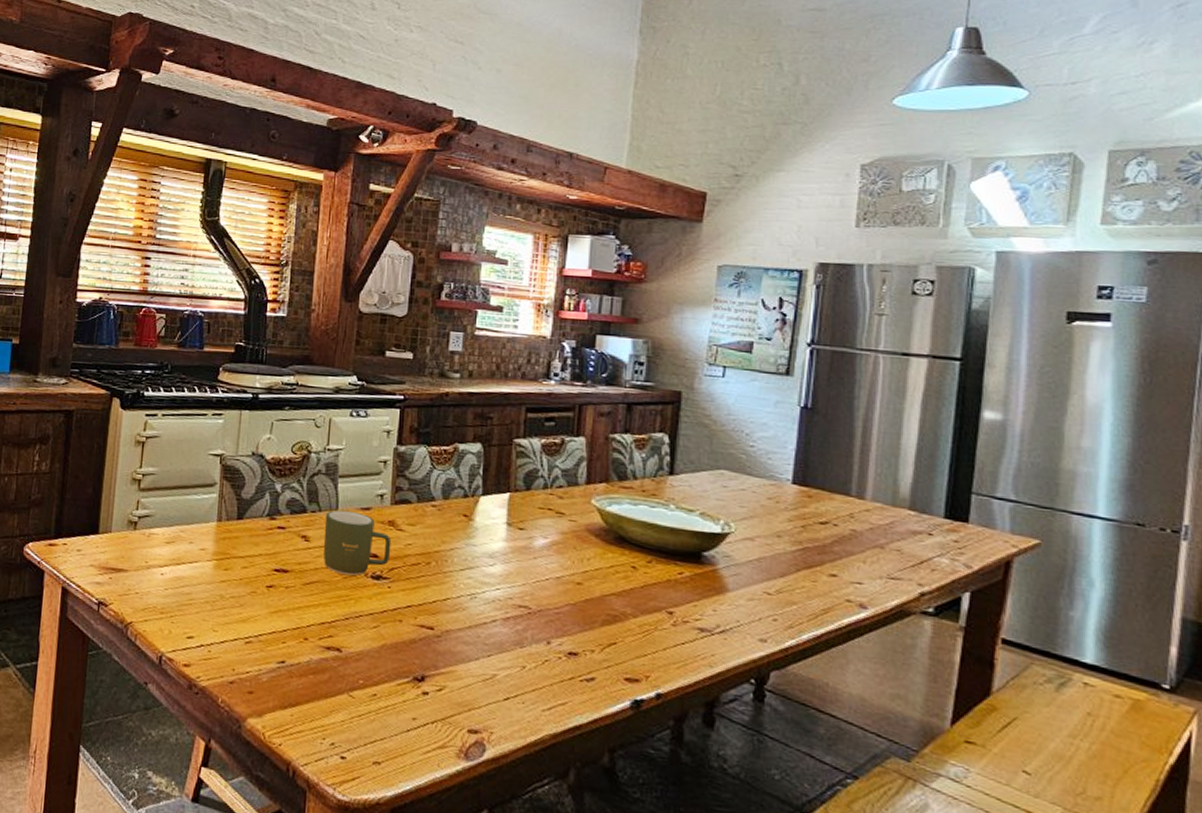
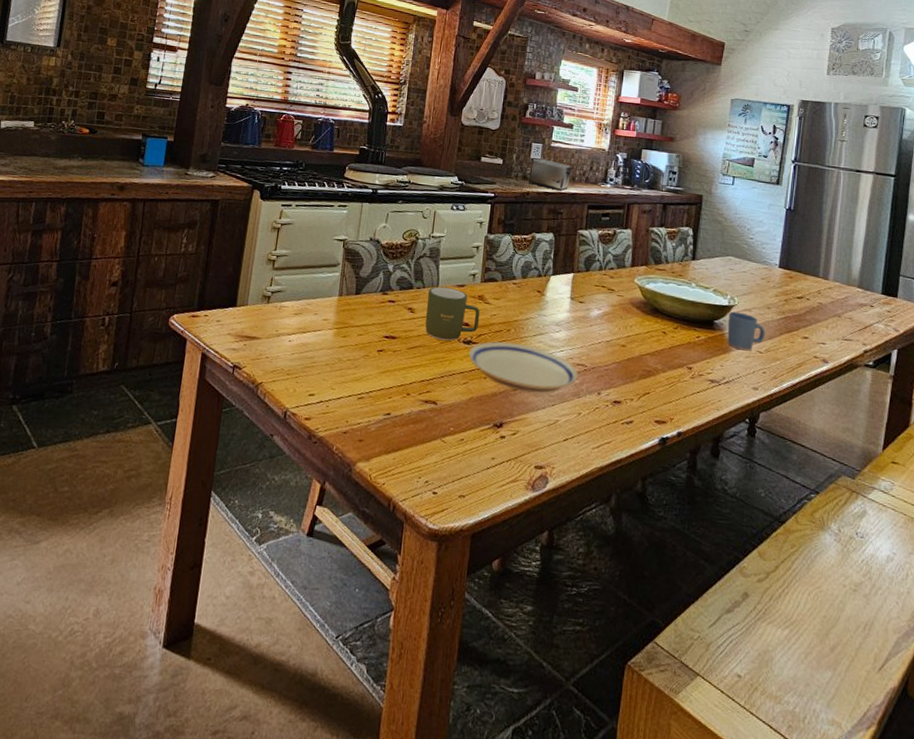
plate: none [378,577,519,641] -> present [468,341,577,393]
toaster: none [447,351,504,391] -> present [528,158,572,191]
mug: none [721,540,775,592] -> present [727,311,765,351]

